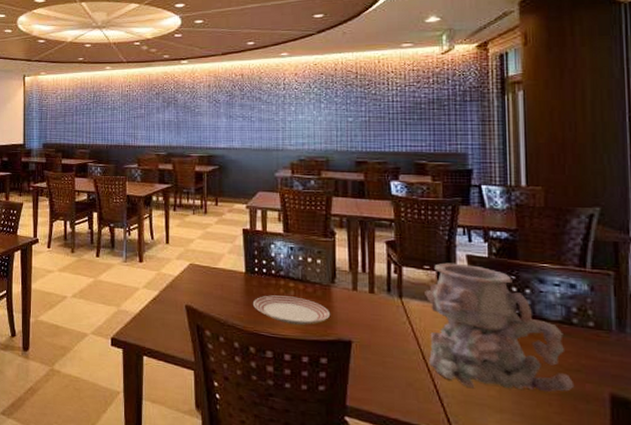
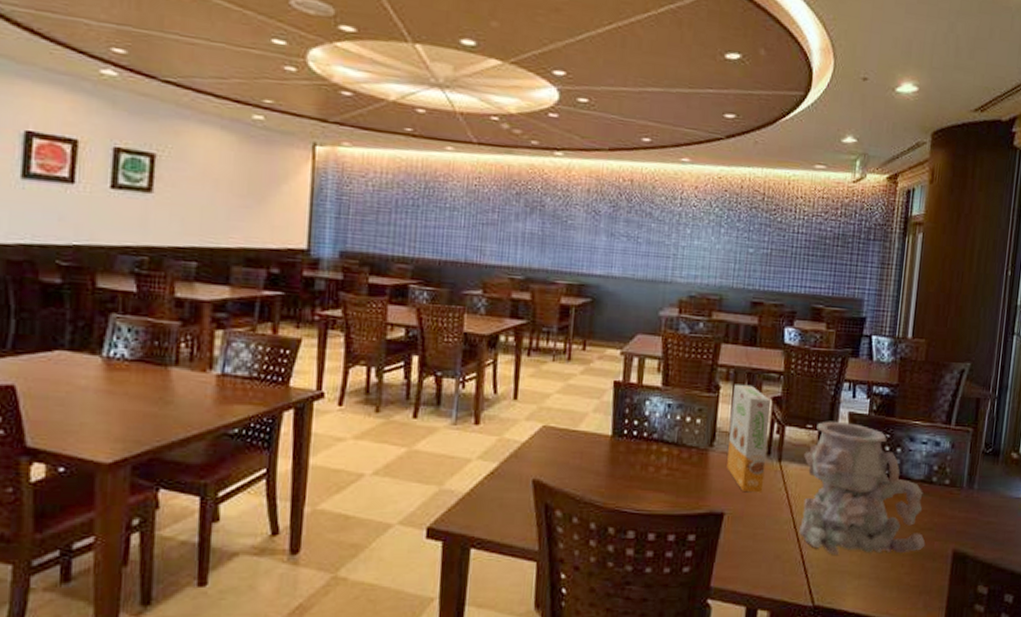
dinner plate: present [252,295,331,325] -> none [616,463,705,497]
cereal box: none [348,230,387,325] -> present [727,384,772,493]

